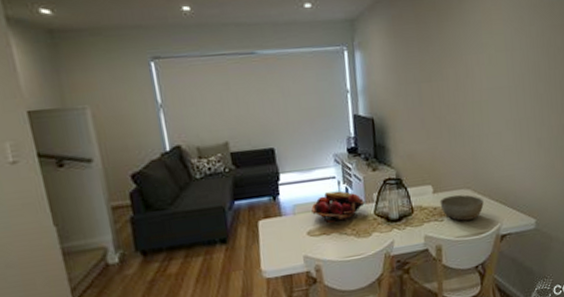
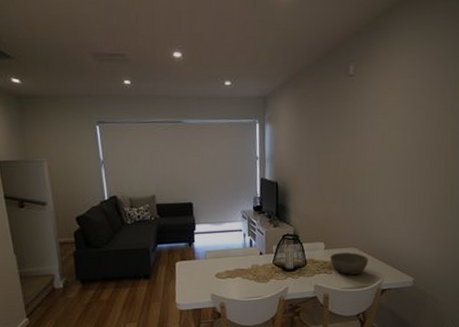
fruit basket: present [311,191,365,223] -> none [220,242,265,268]

